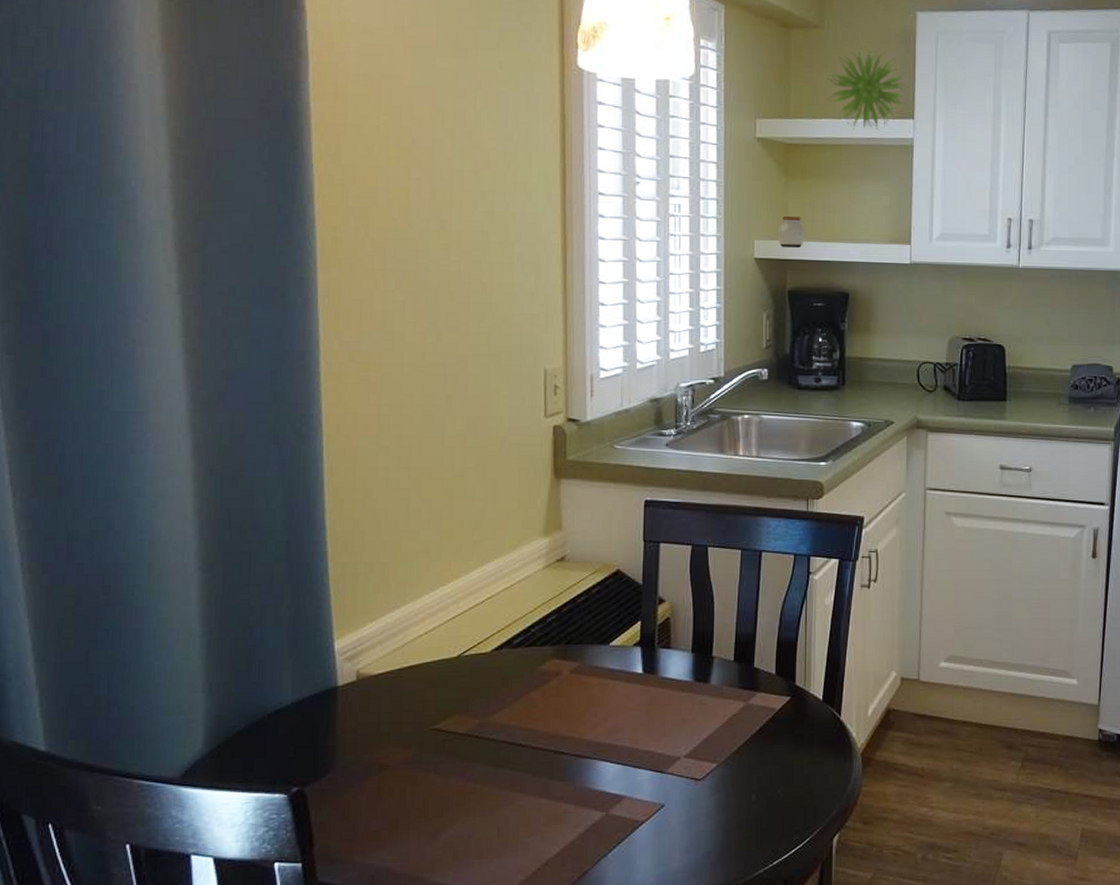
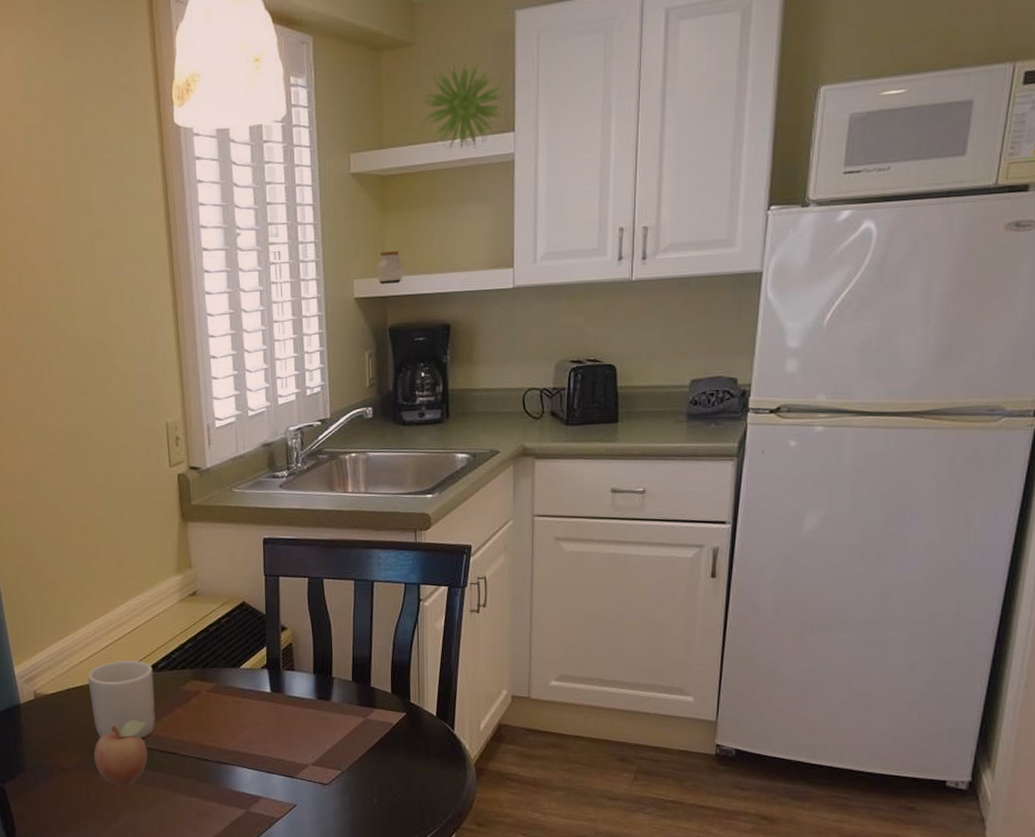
fruit: none [425,705,496,786] -> present [93,720,148,786]
mug: none [426,634,507,729] -> present [87,660,156,739]

